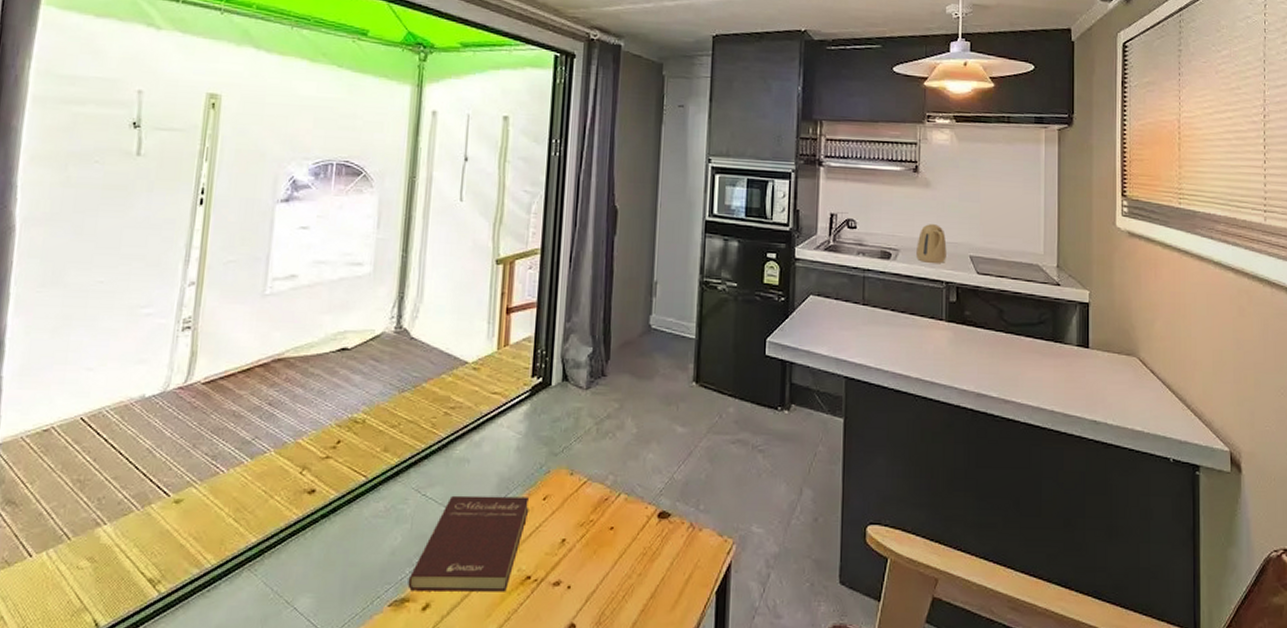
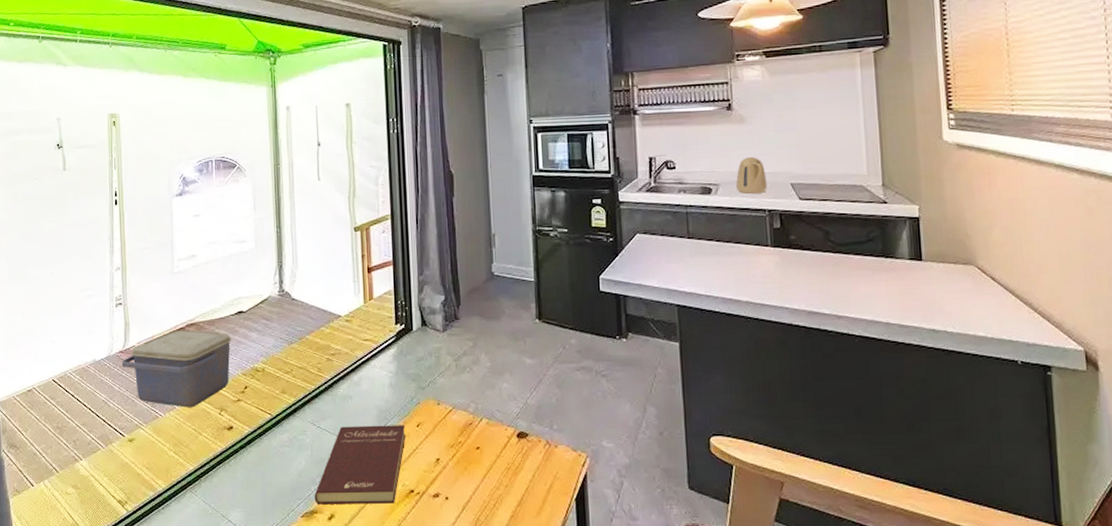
cooler: none [179,366,328,463] -> present [121,330,231,408]

